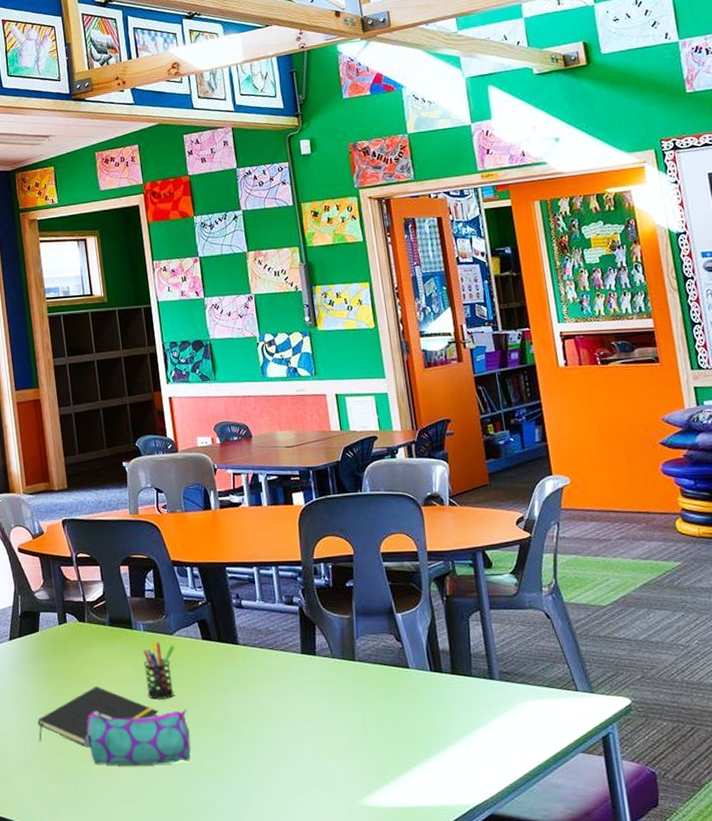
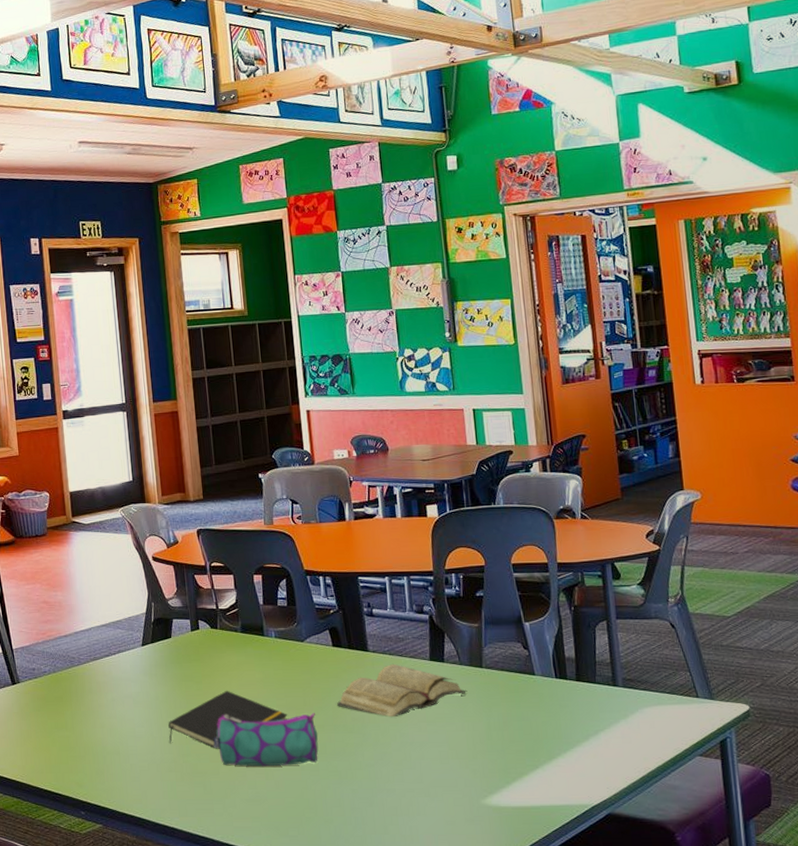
pen holder: present [142,640,174,699] -> none [273,646,305,704]
diary: none [207,657,339,713] -> present [336,663,465,717]

